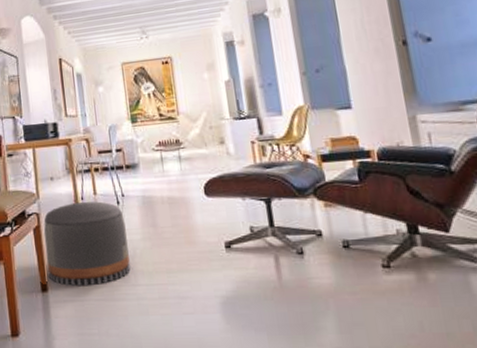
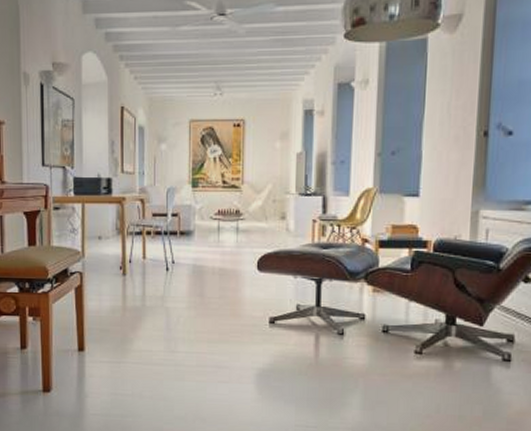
pouf: present [43,201,131,287] -> none [86,265,172,349]

